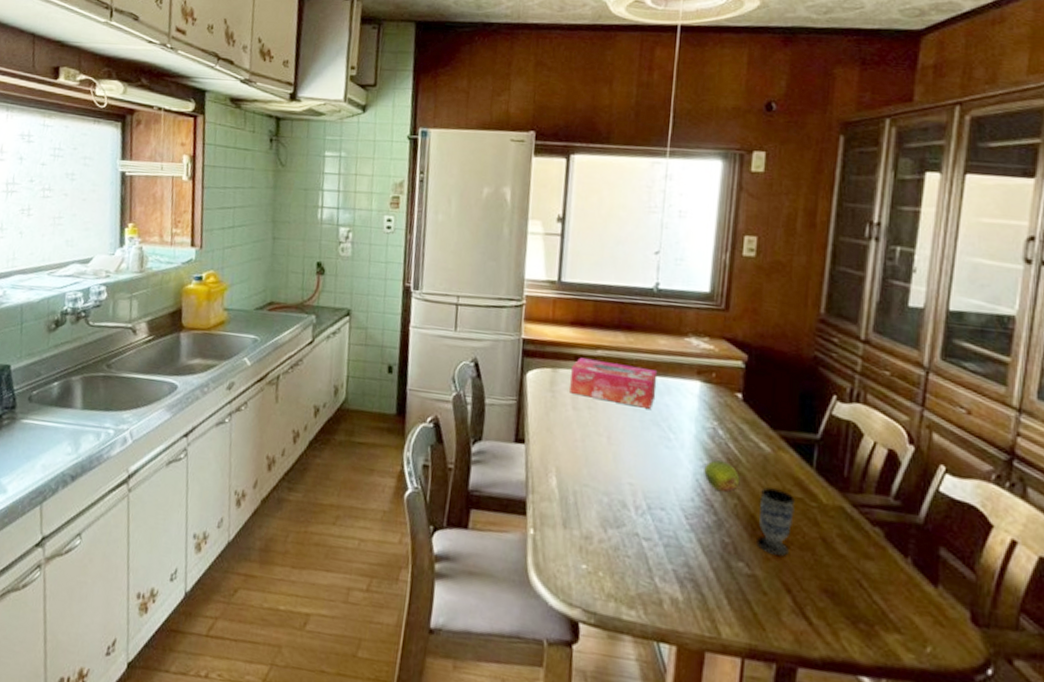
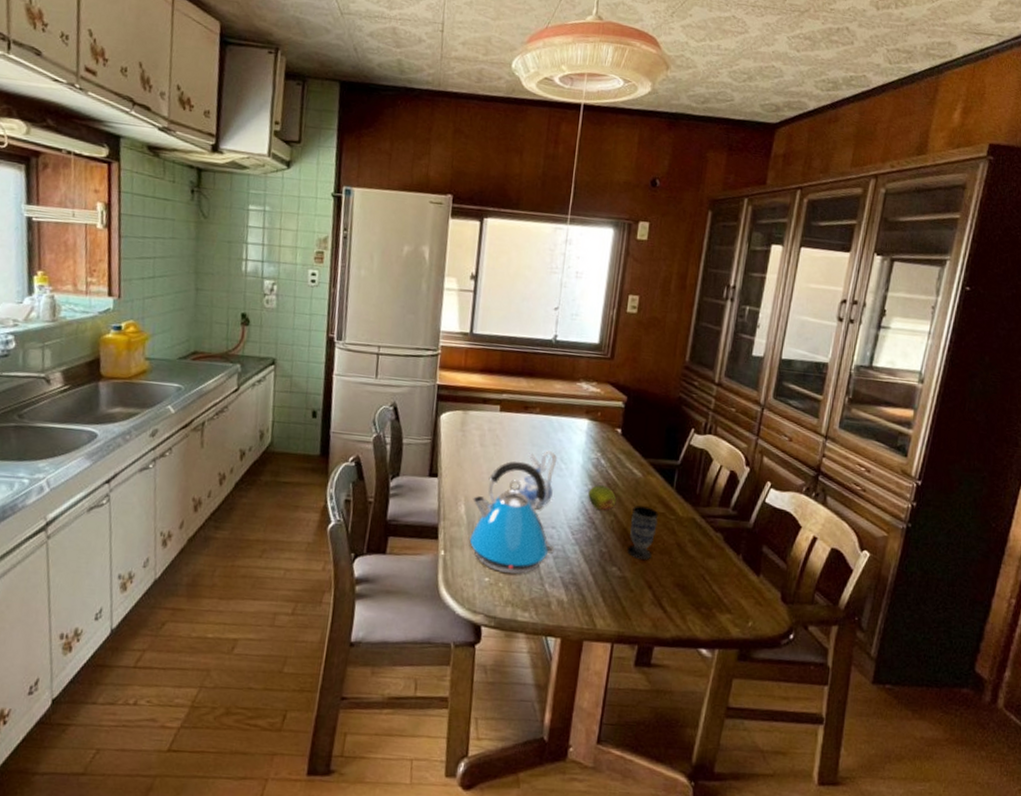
kettle: none [562,427,665,563] -> present [469,460,554,574]
tissue box: present [570,357,658,409] -> none [478,401,554,444]
ceramic pitcher: none [617,417,665,487] -> present [517,451,558,510]

